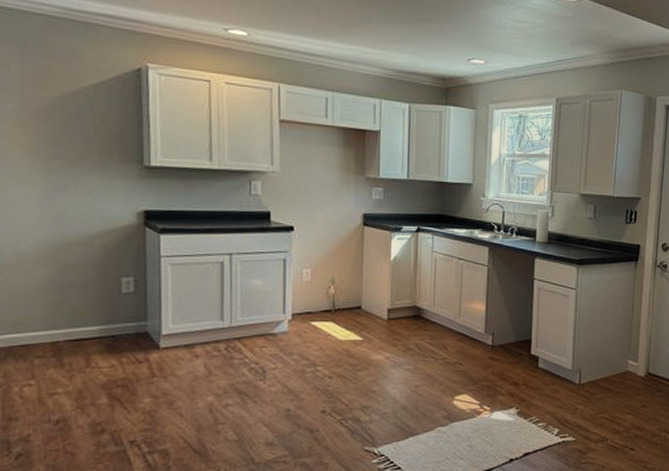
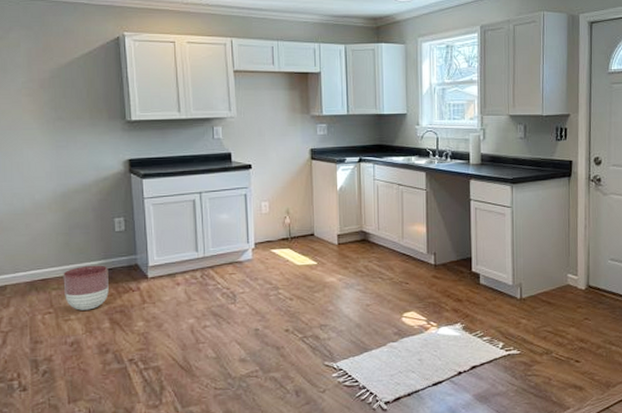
planter: none [50,331,110,383] -> present [63,265,109,310]

